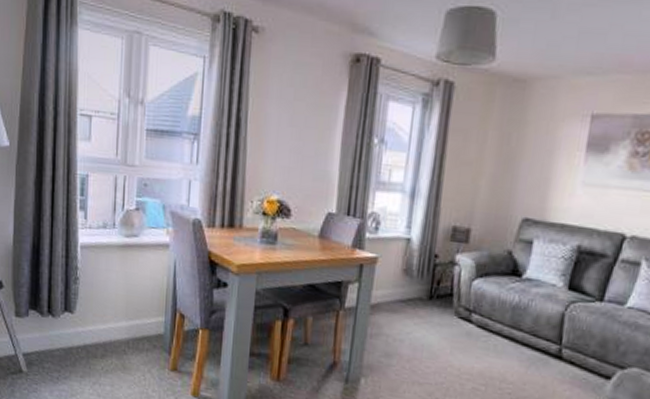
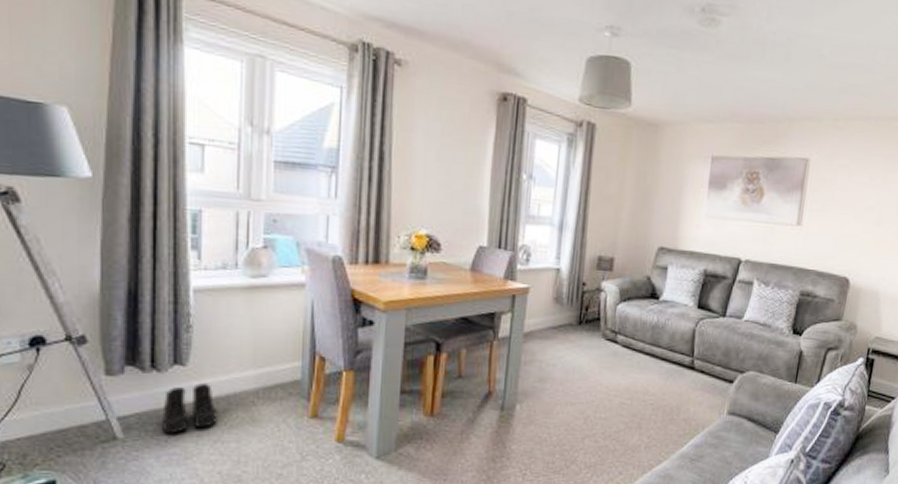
boots: none [55,329,97,373] -> present [162,382,218,434]

